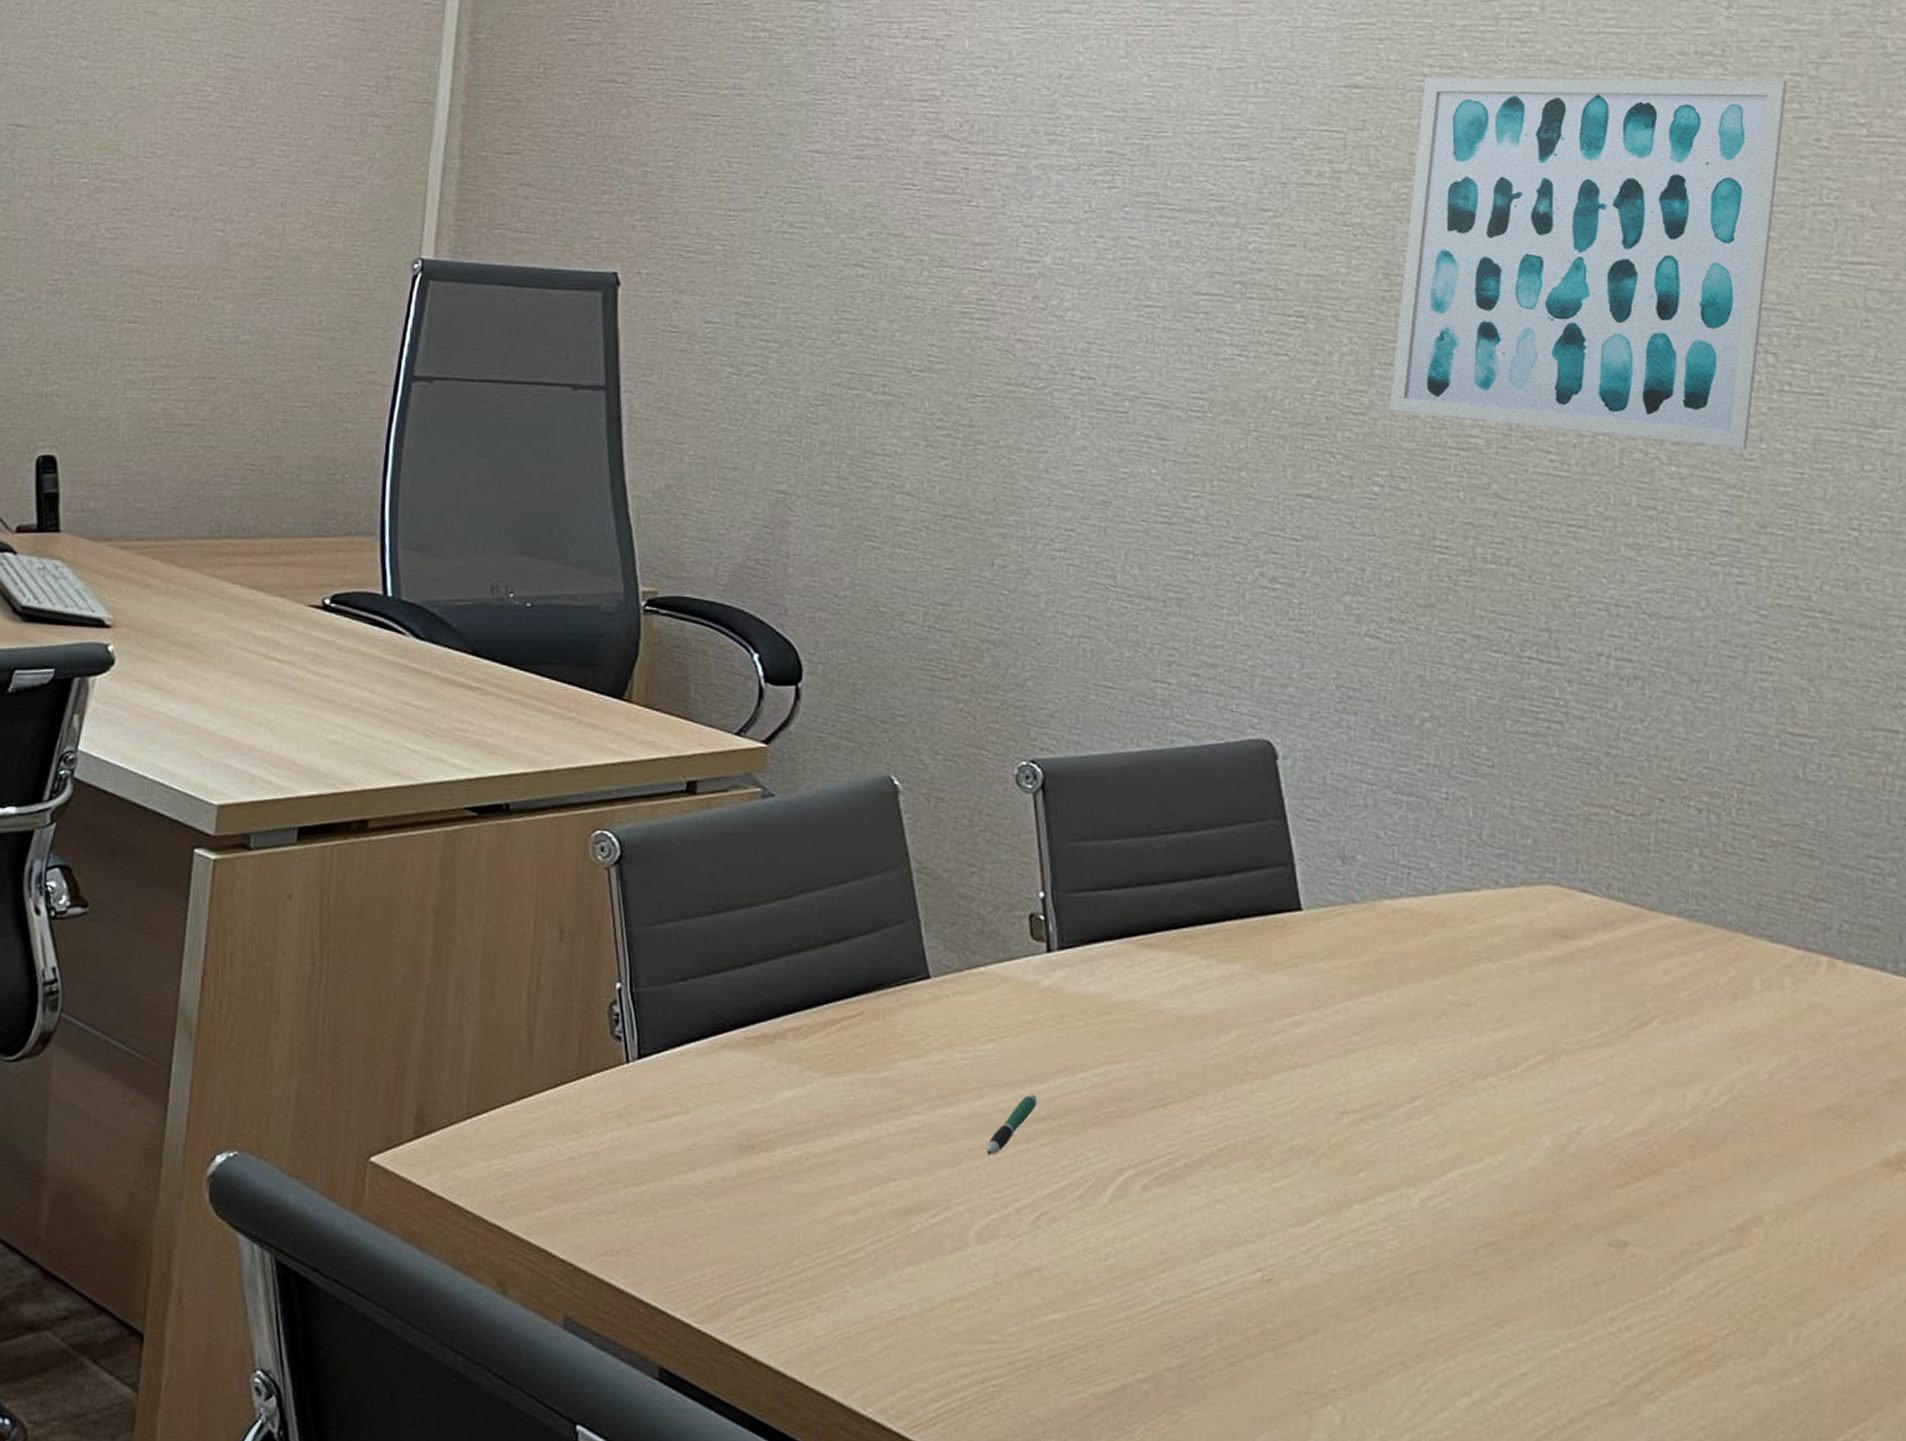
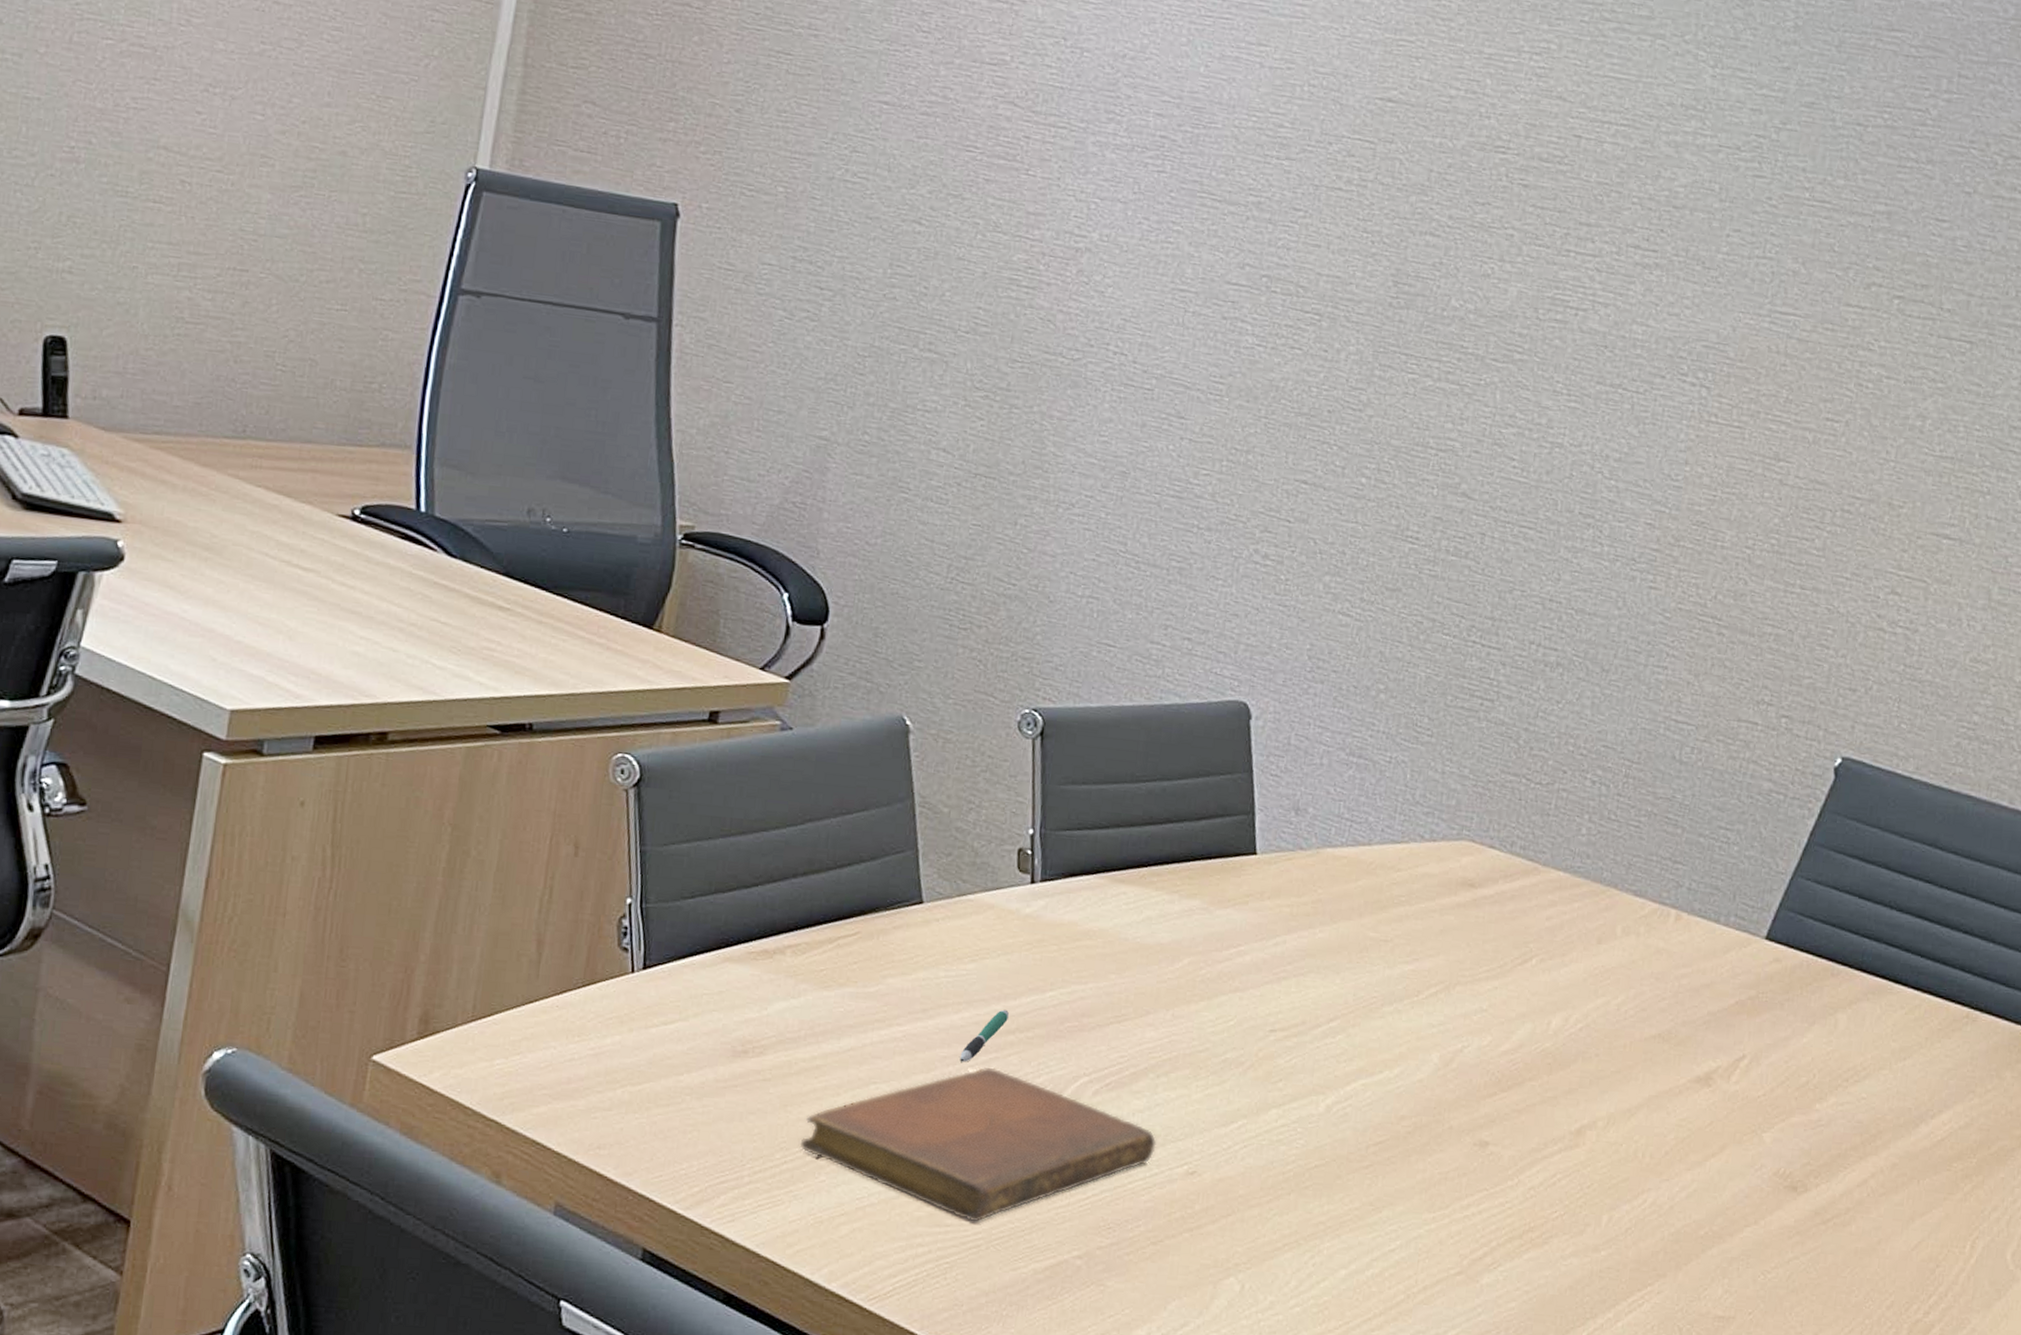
notebook: none [819,1159,1222,1339] -> present [799,1066,1157,1223]
wall art: present [1389,77,1787,449] -> none [1383,99,1752,471]

